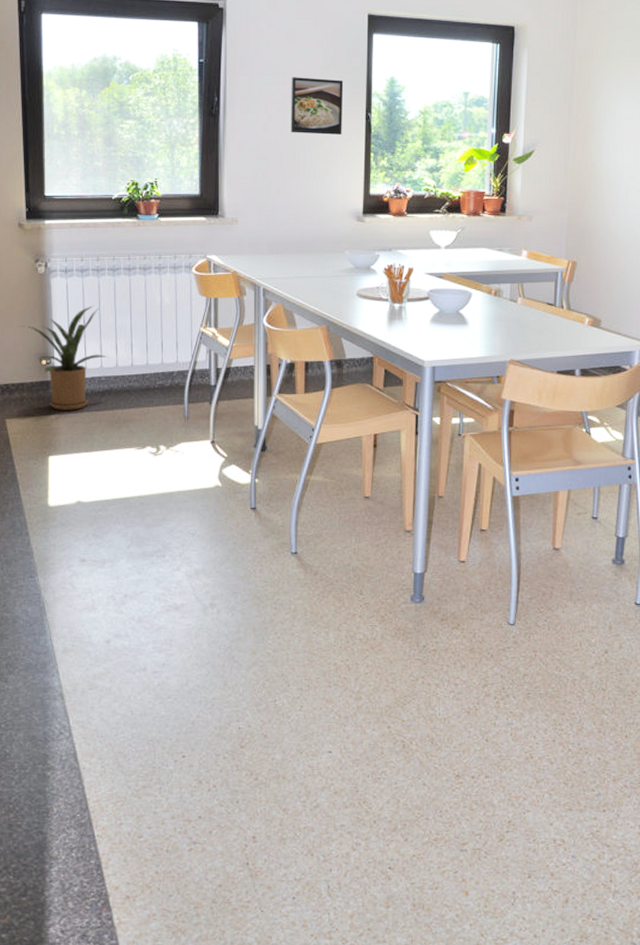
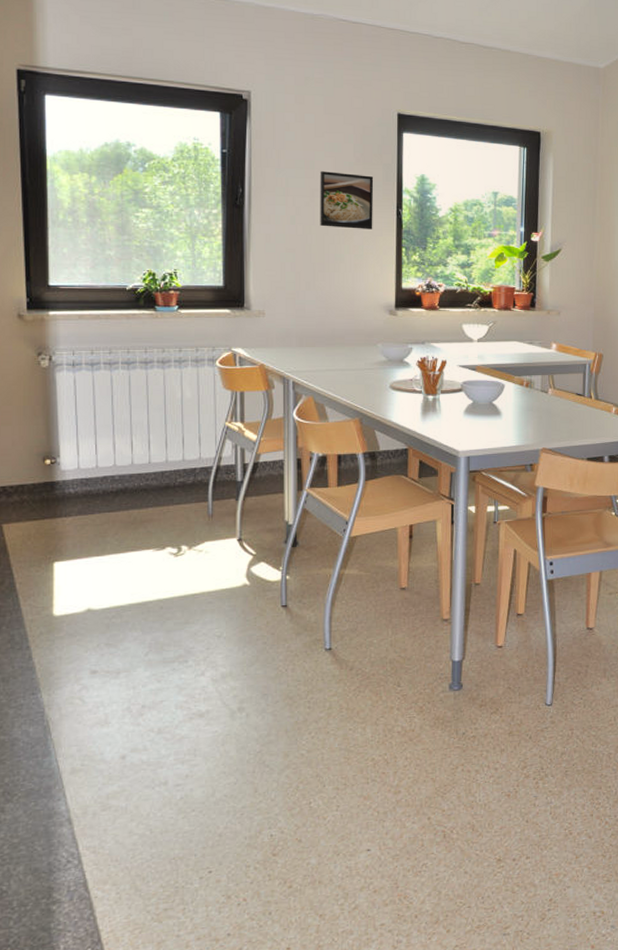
house plant: present [18,306,107,410] -> none [17,401,121,513]

